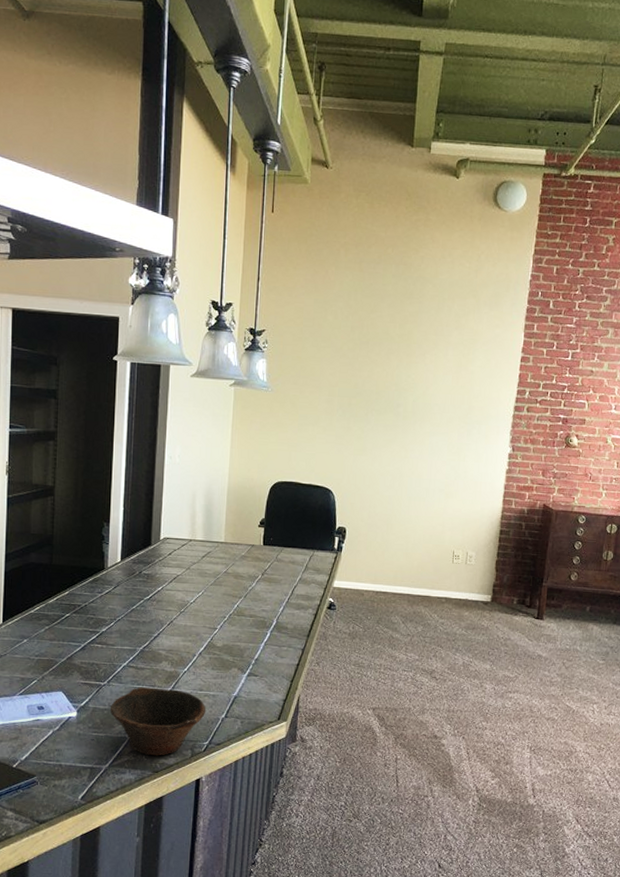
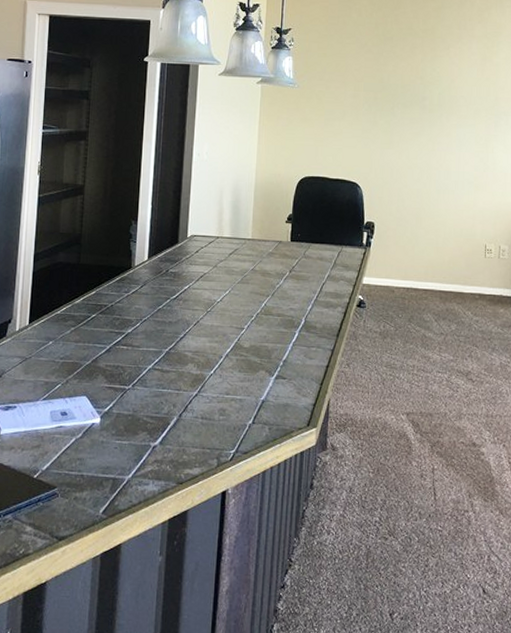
bowl: present [109,687,206,756] -> none [134,391,233,466]

